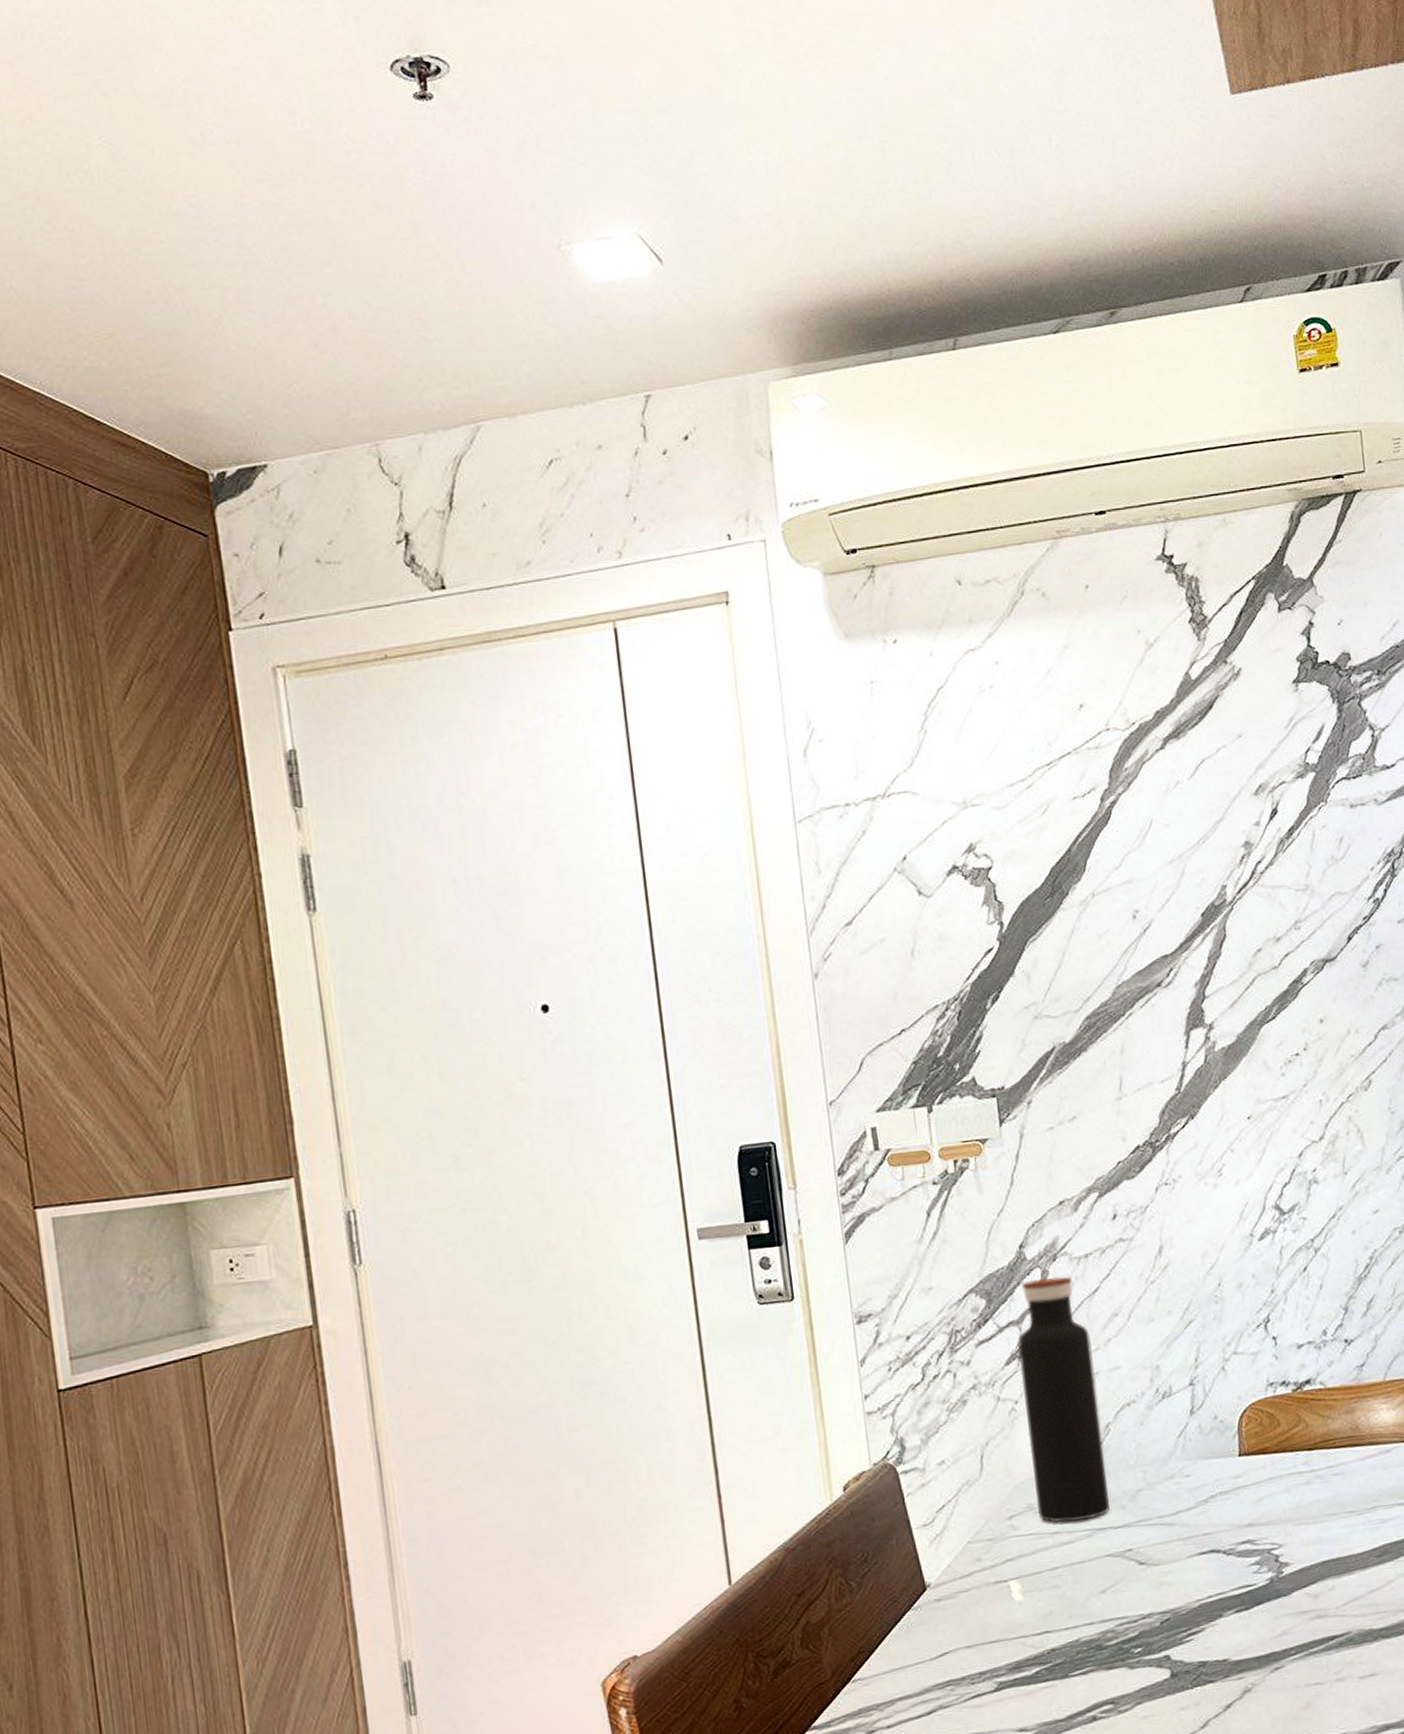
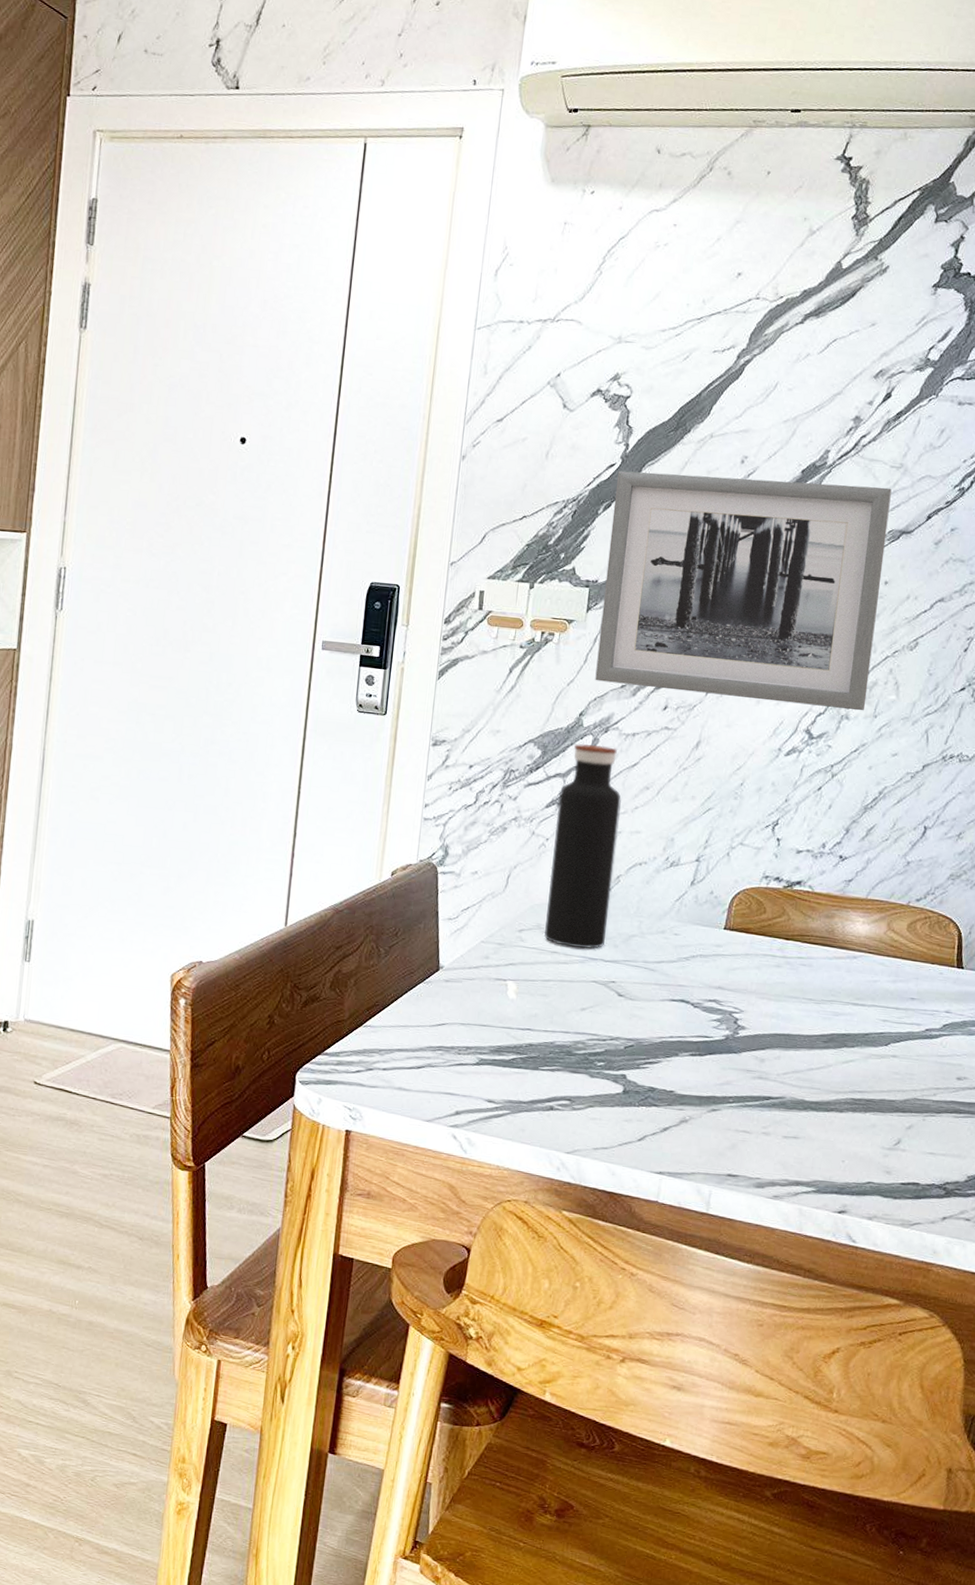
wall art: none [997,914,1333,1204] -> present [595,470,892,711]

